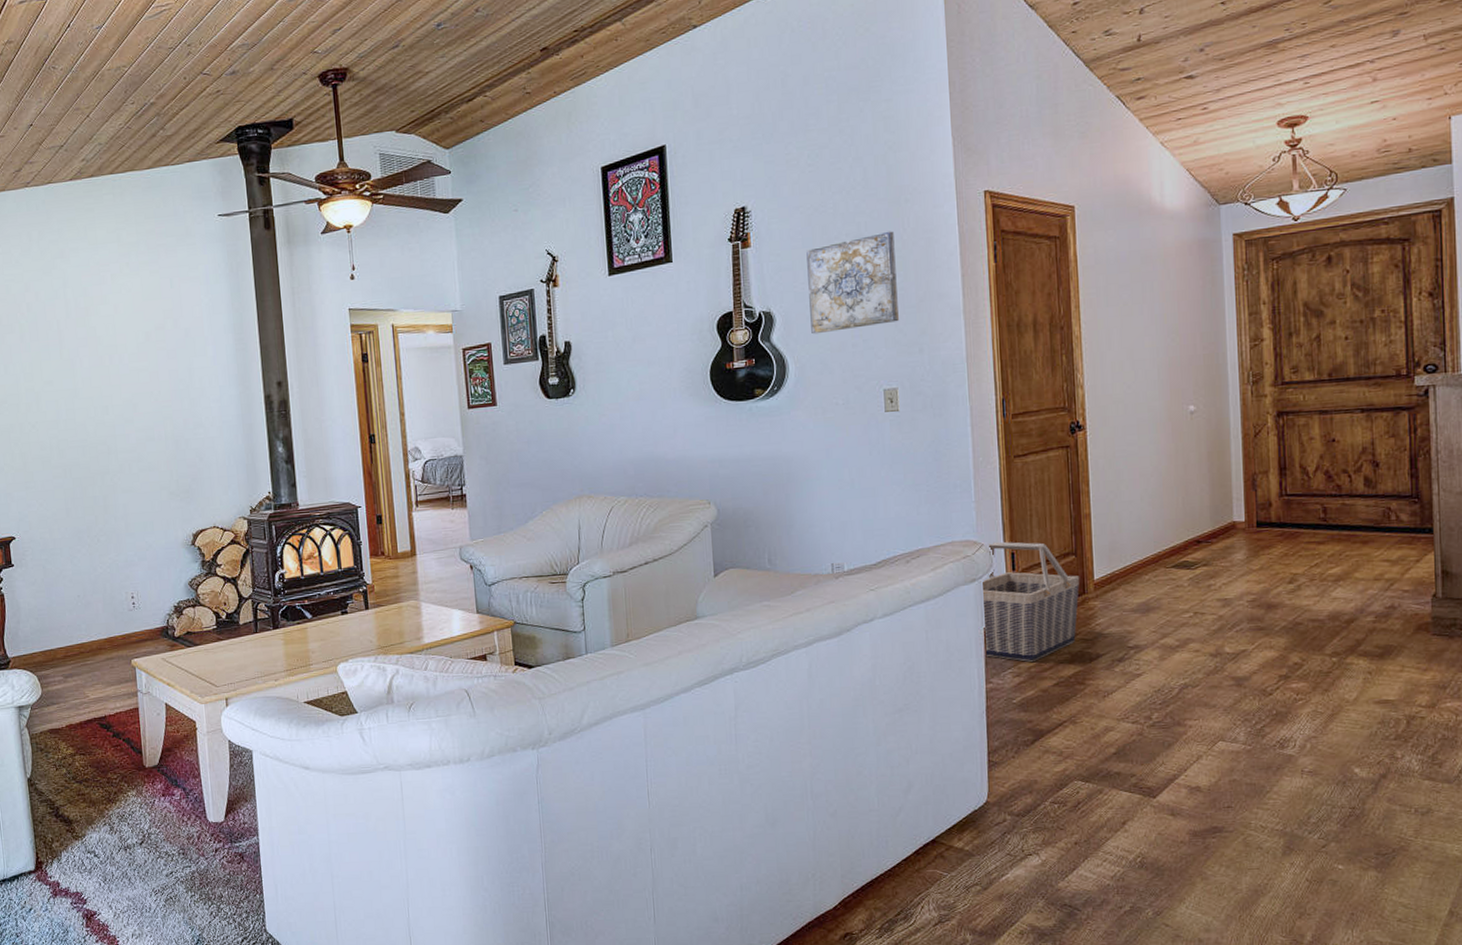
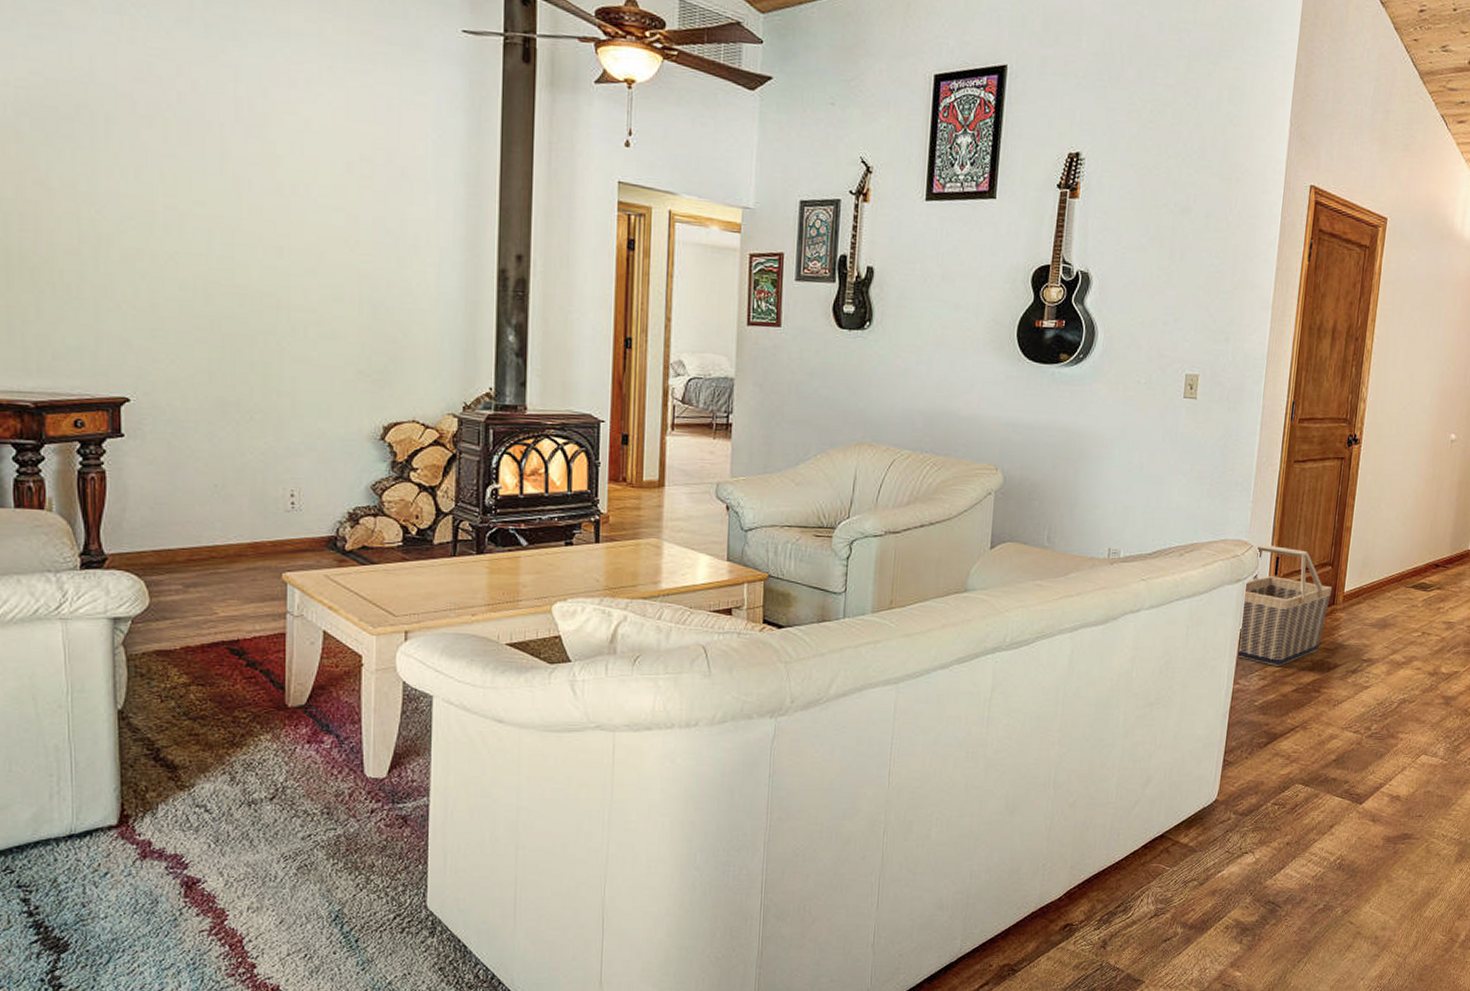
wall art: present [806,231,899,335] -> none [1125,208,1220,306]

